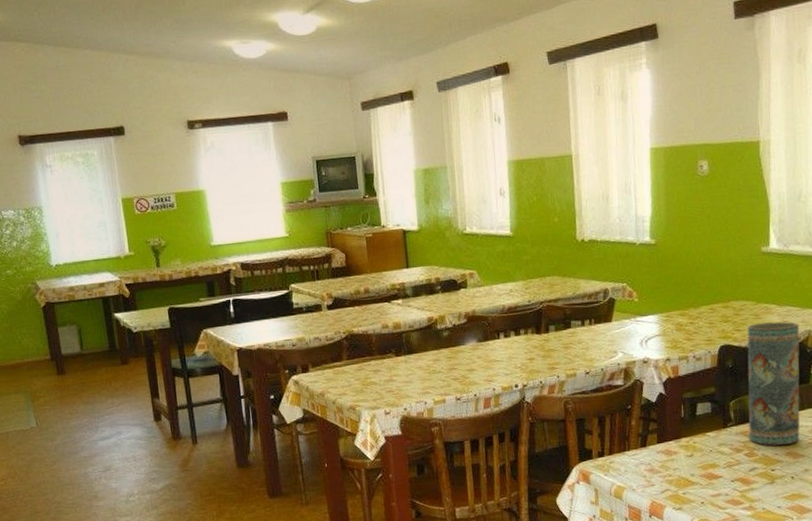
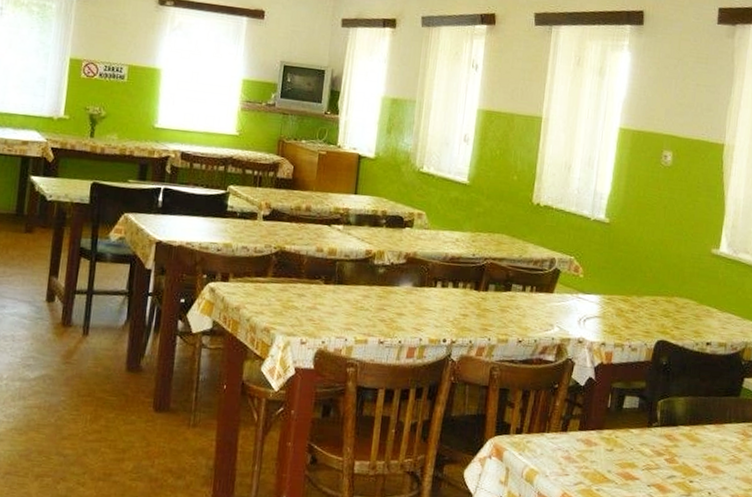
vase: present [747,321,800,446] -> none [672,324,738,457]

